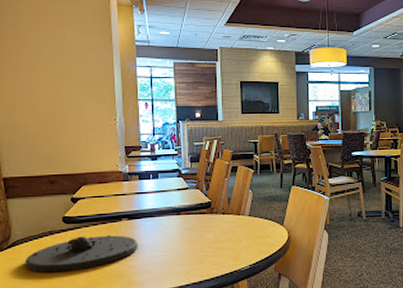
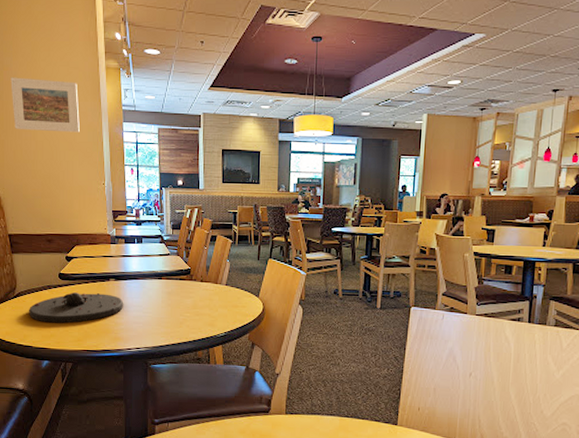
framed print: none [10,14,89,69] -> present [10,77,80,133]

